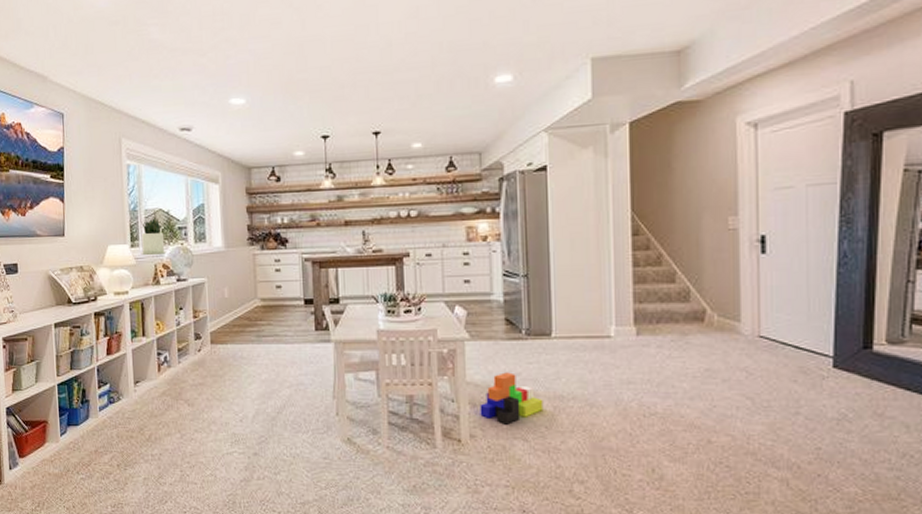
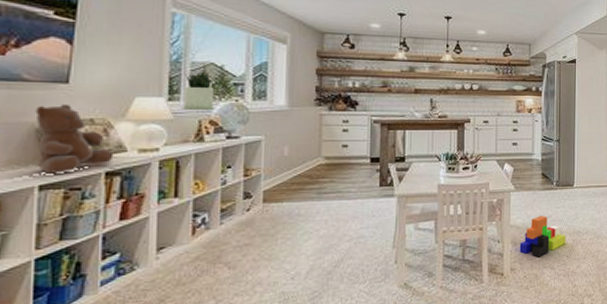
teddy bear: none [46,254,97,314] -> present [35,103,112,174]

